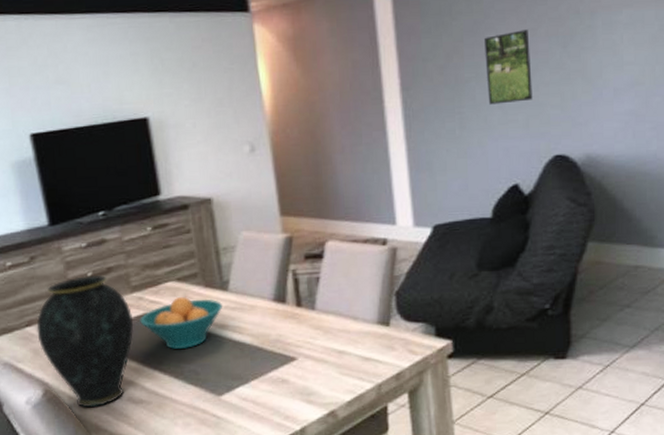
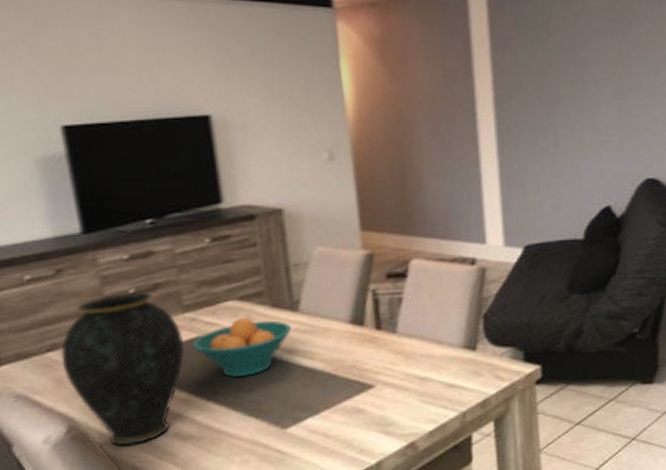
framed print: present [485,29,533,105] -> none [581,51,626,124]

